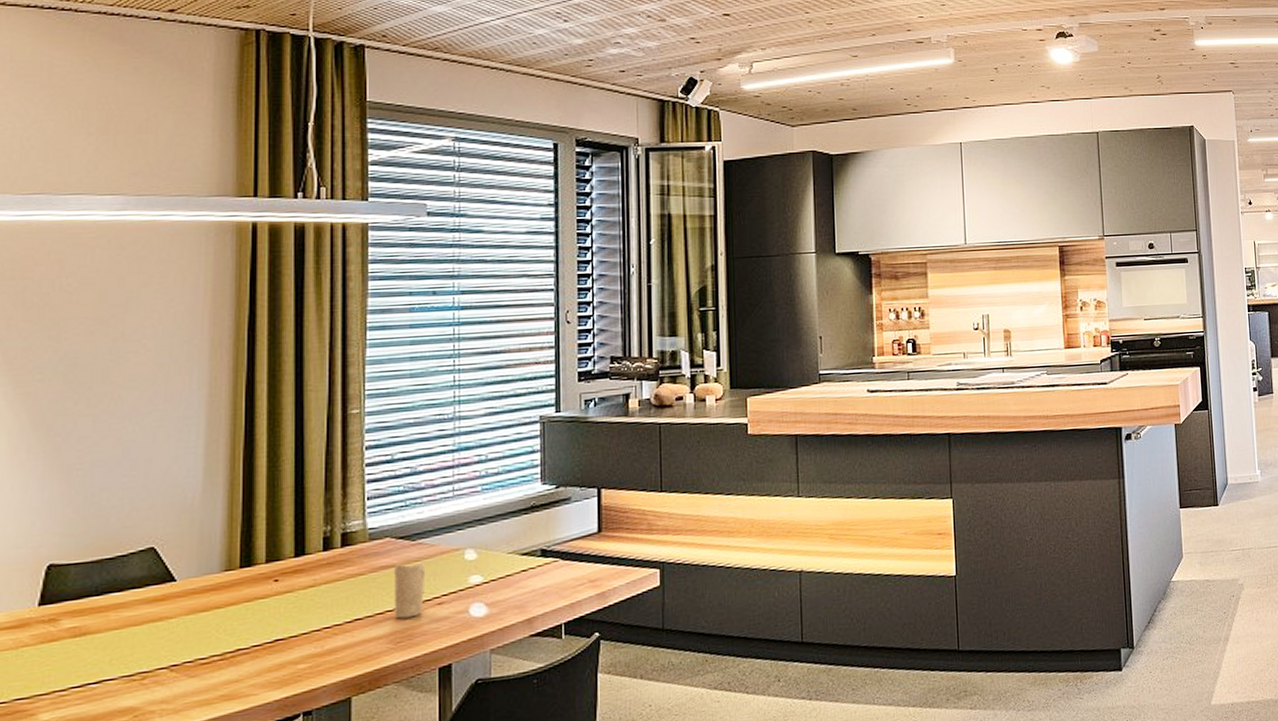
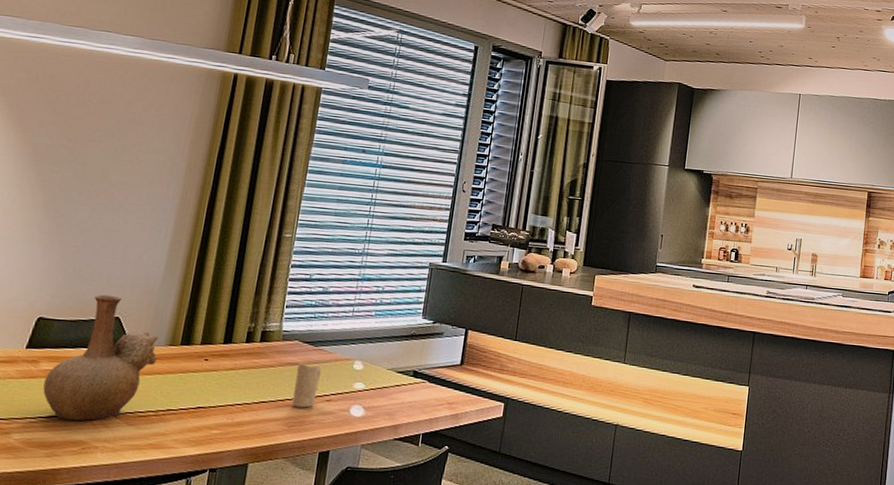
vase: none [70,521,212,686] -> present [43,294,159,421]

